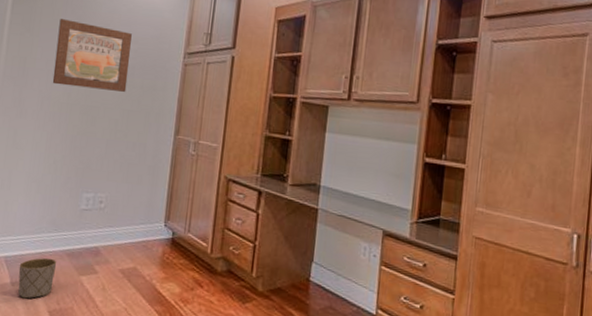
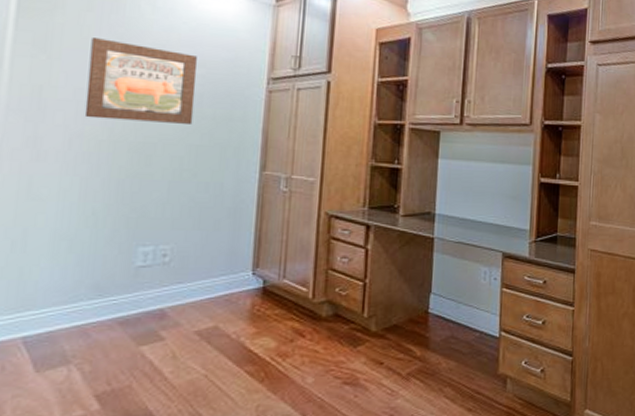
planter: present [18,257,57,299] -> none [45,330,105,386]

